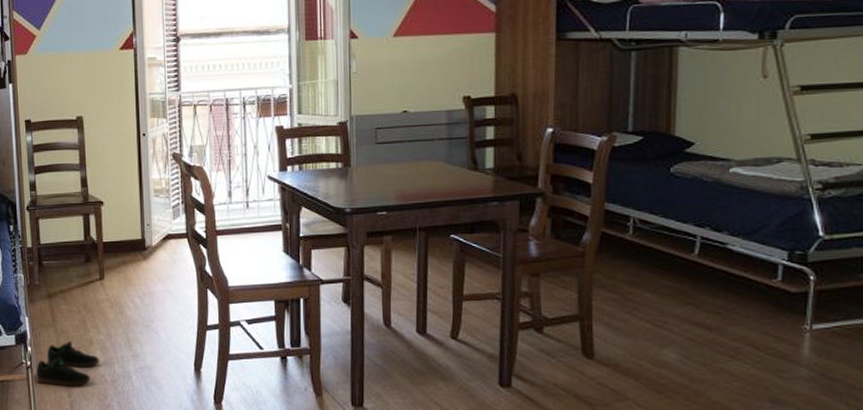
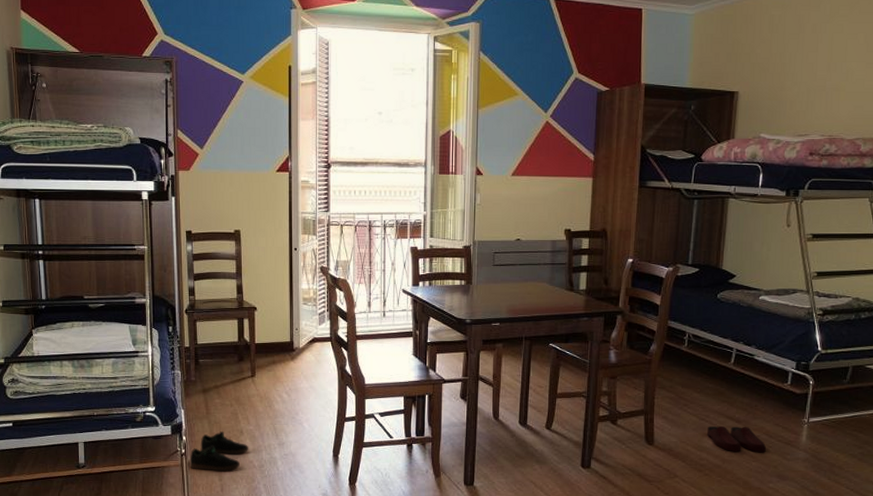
slippers: none [667,335,751,370] -> present [707,426,766,453]

